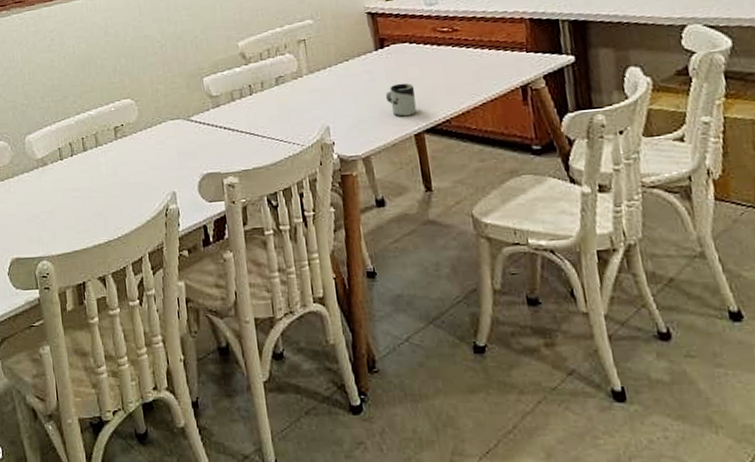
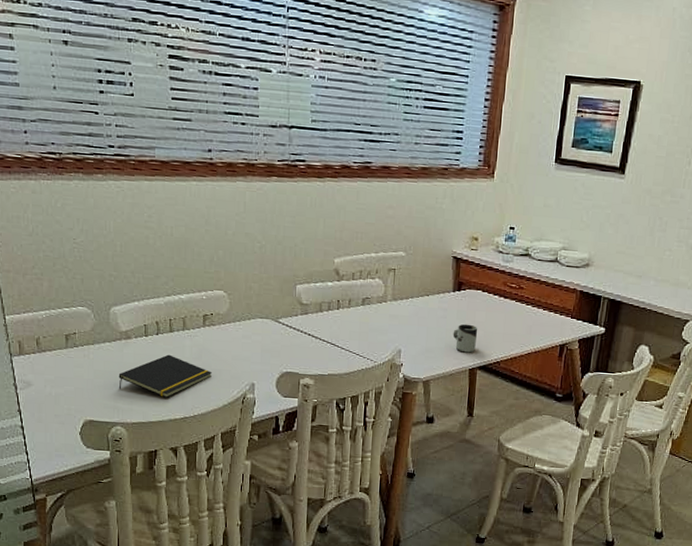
notepad: none [39,175,131,223] -> present [118,354,213,399]

